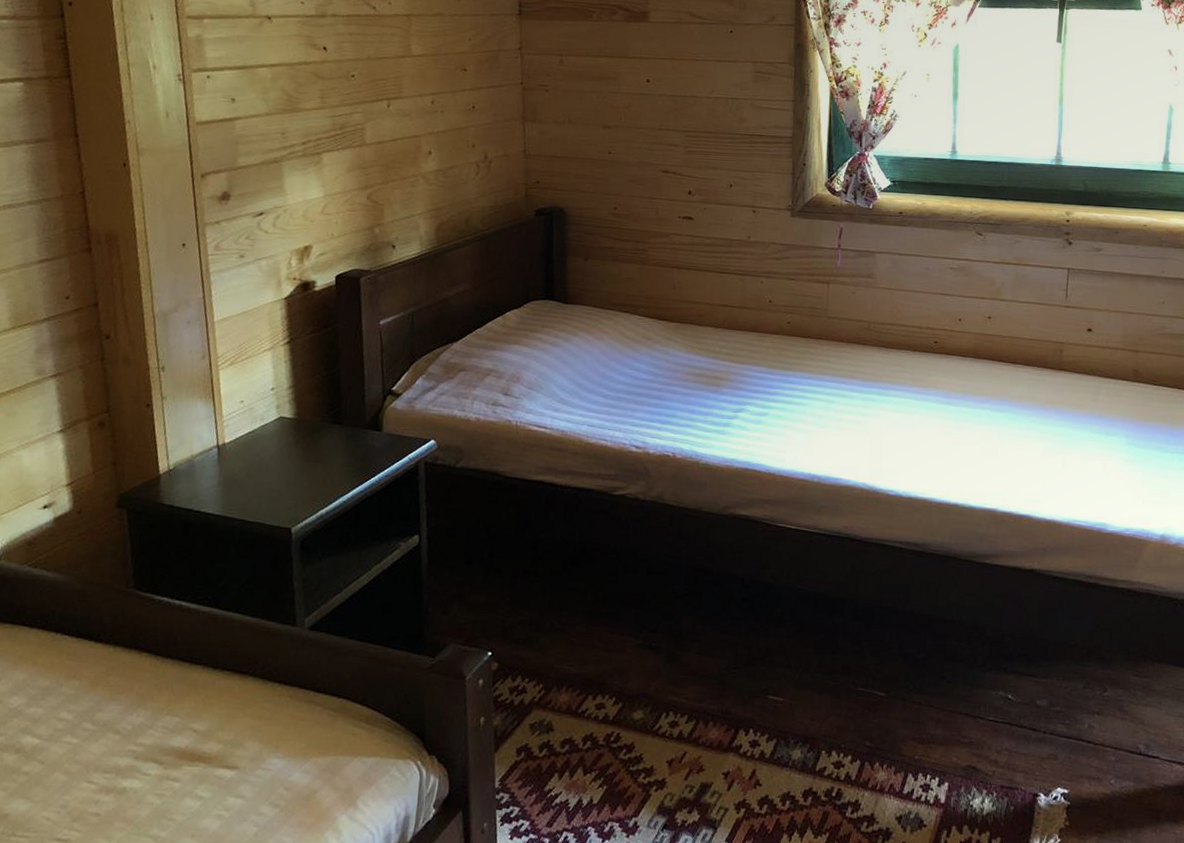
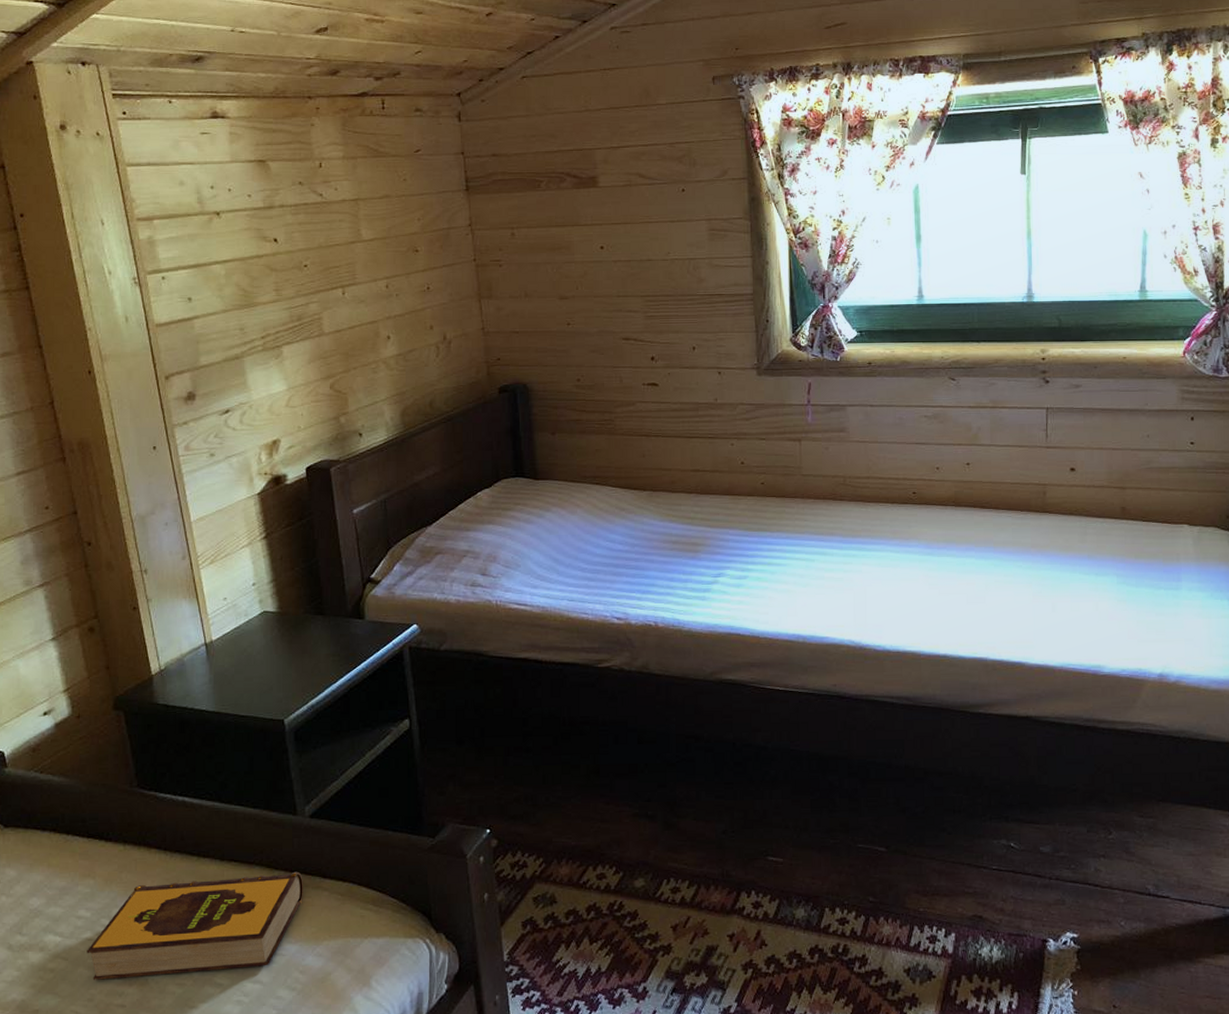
hardback book: none [64,684,297,786] -> present [87,871,304,980]

